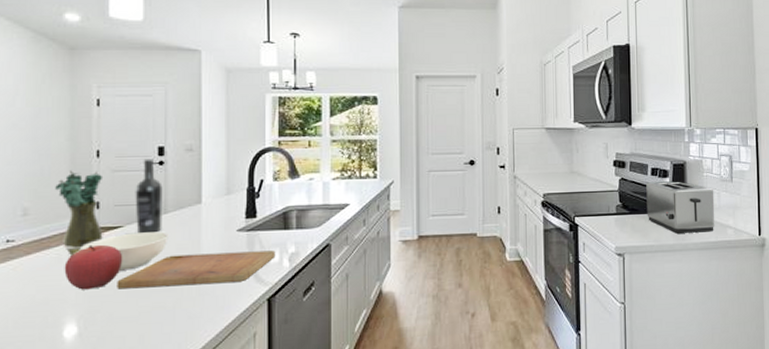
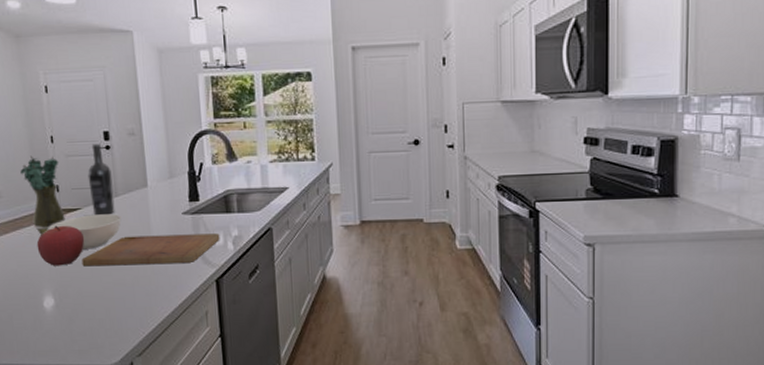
toaster: present [646,181,715,234] -> none [624,160,714,222]

